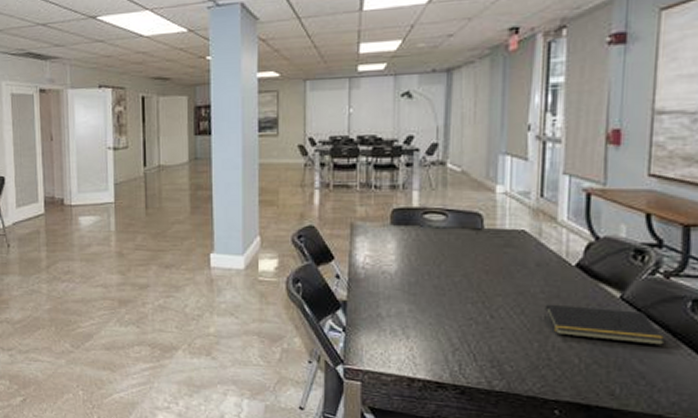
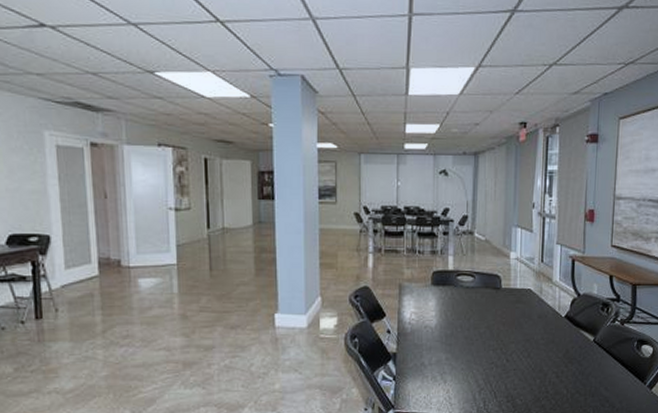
notepad: present [544,304,665,345] -> none [544,348,621,376]

